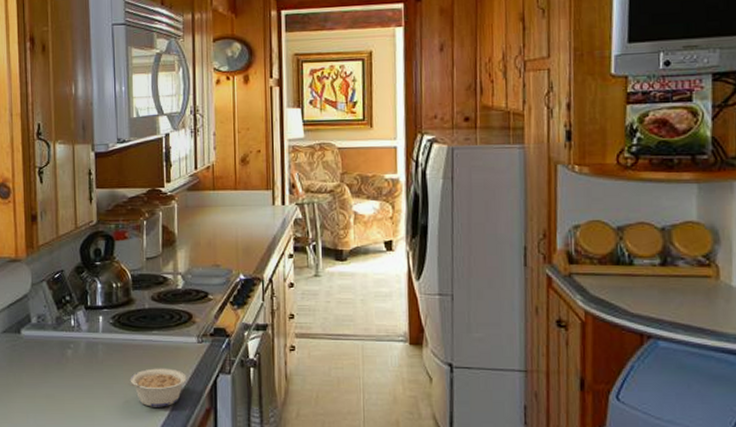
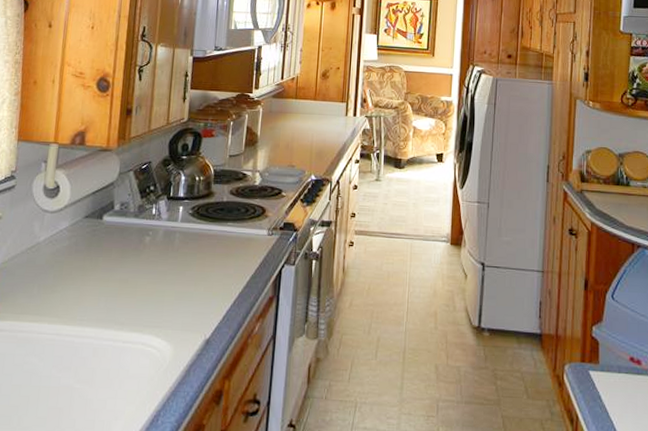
legume: present [129,368,187,407] -> none [200,257,255,294]

